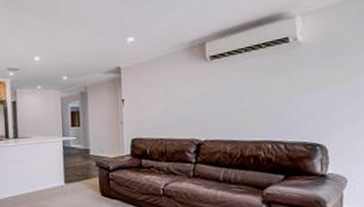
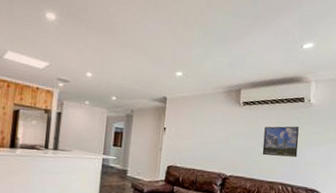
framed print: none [241,73,287,113] -> present [262,126,299,158]

